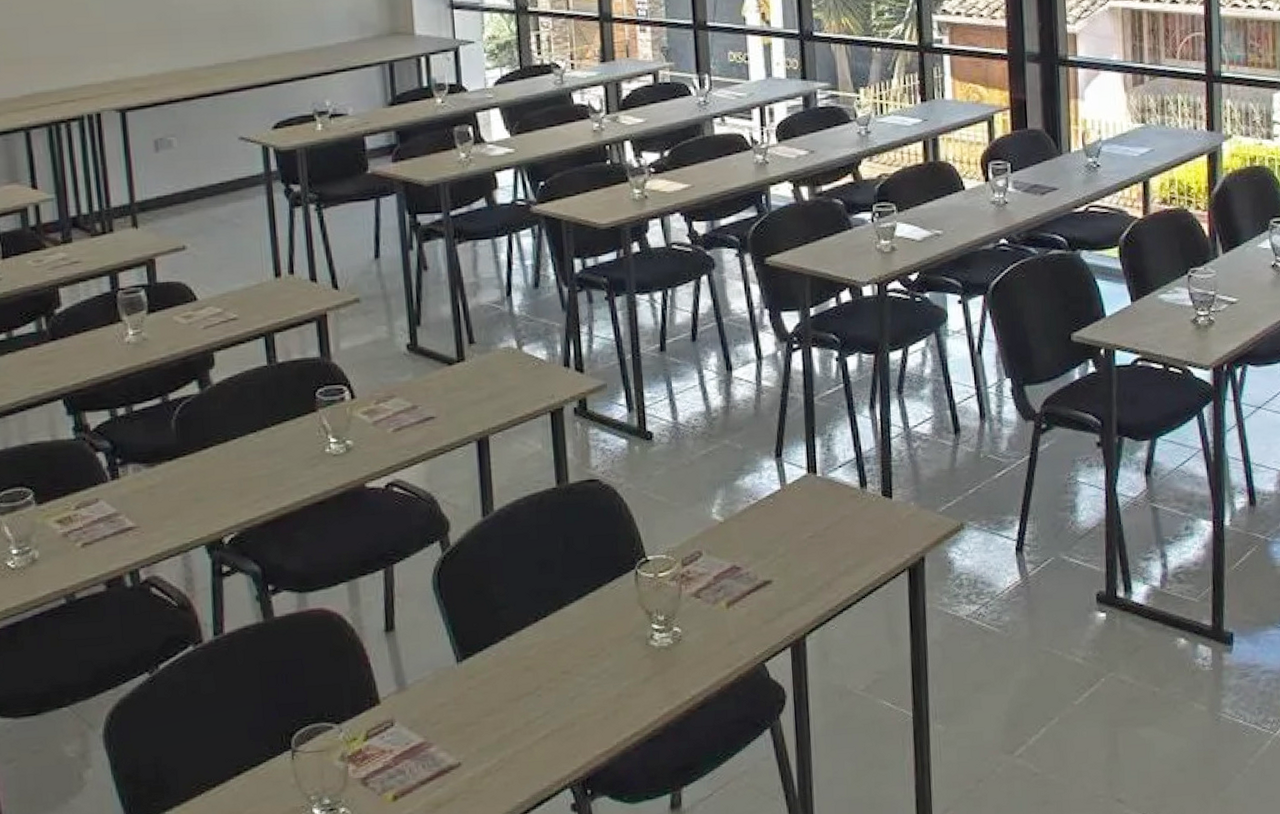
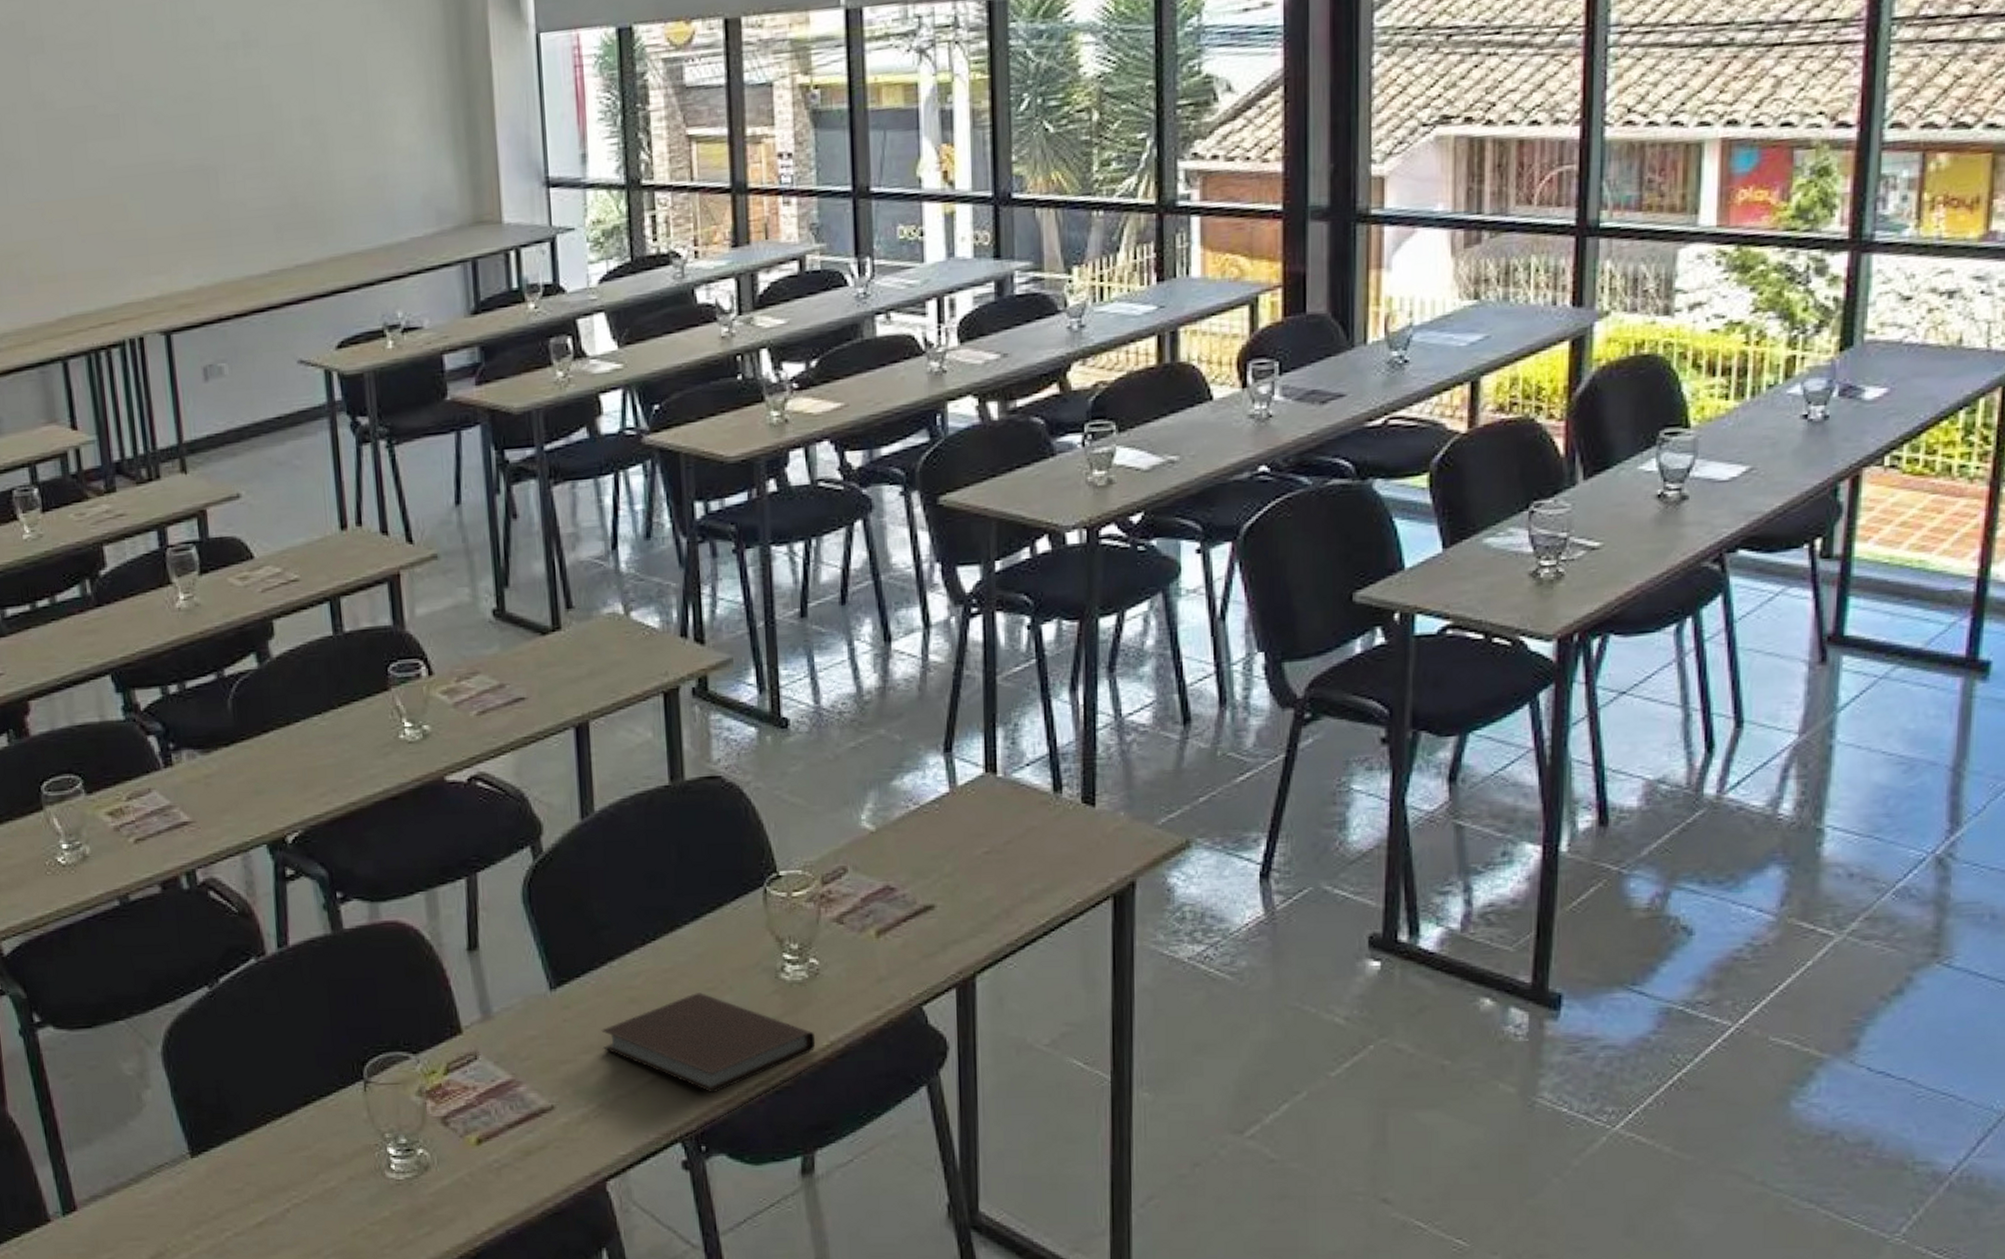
notebook: none [501,659,680,745] -> present [601,993,816,1094]

